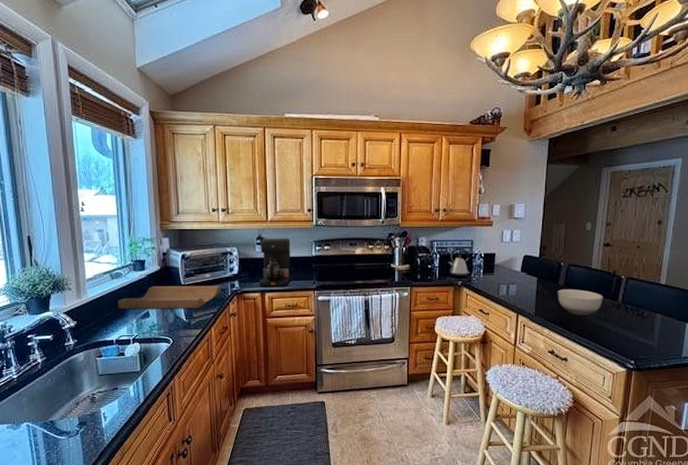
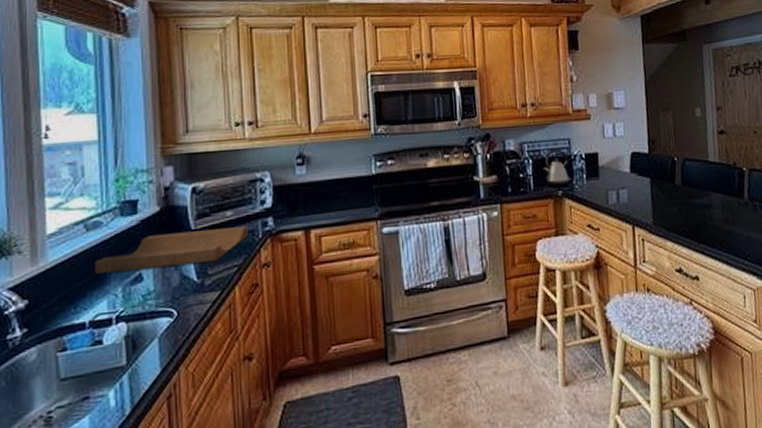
coffee maker: present [258,238,292,286] -> none [300,153,347,222]
bowl: present [557,288,603,315] -> none [675,187,728,221]

